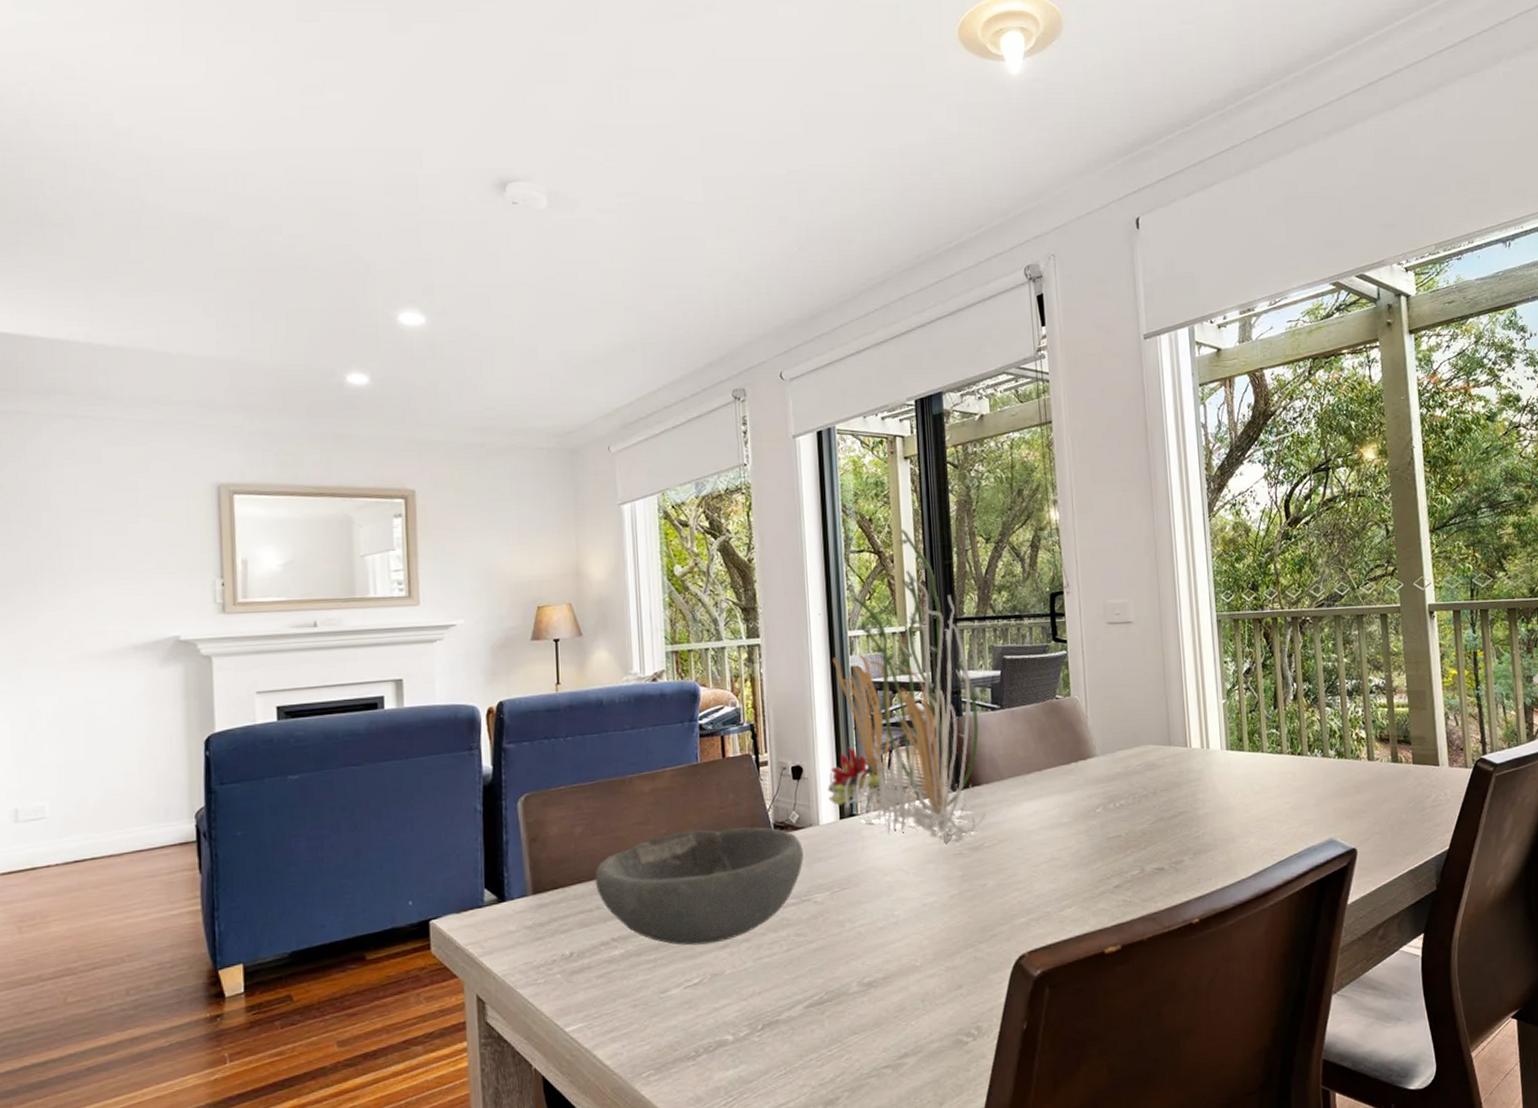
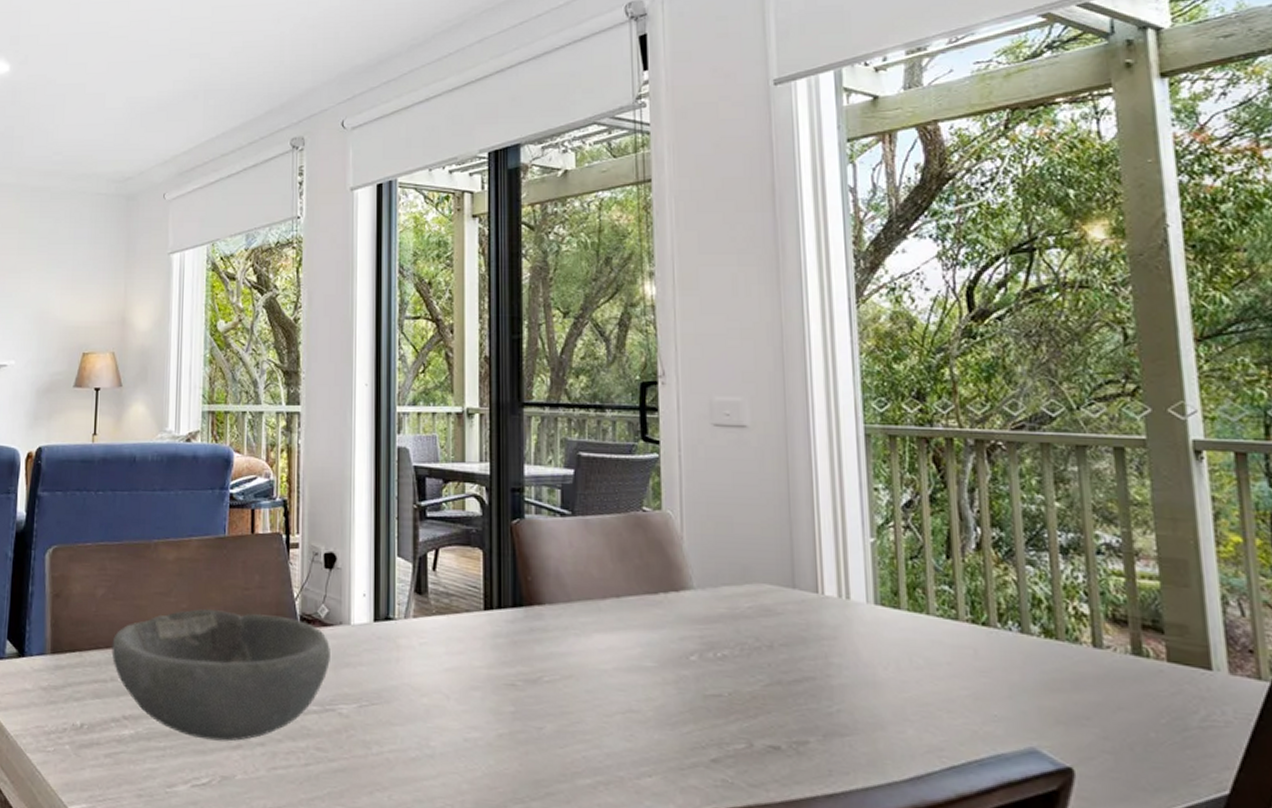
plant: present [827,529,986,846] -> none [362,295,548,675]

